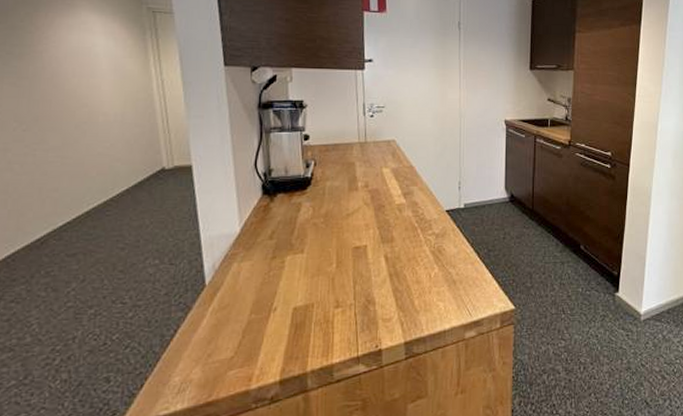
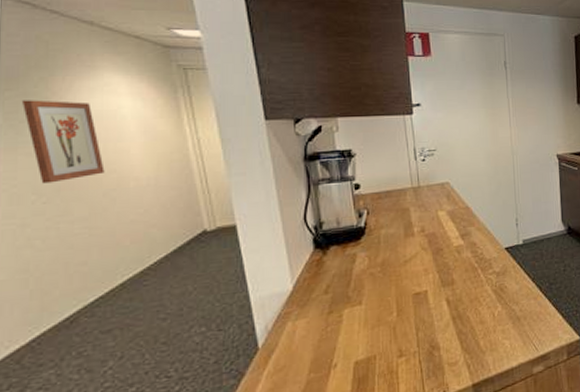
wall art: none [10,33,78,113] -> present [22,100,105,184]

